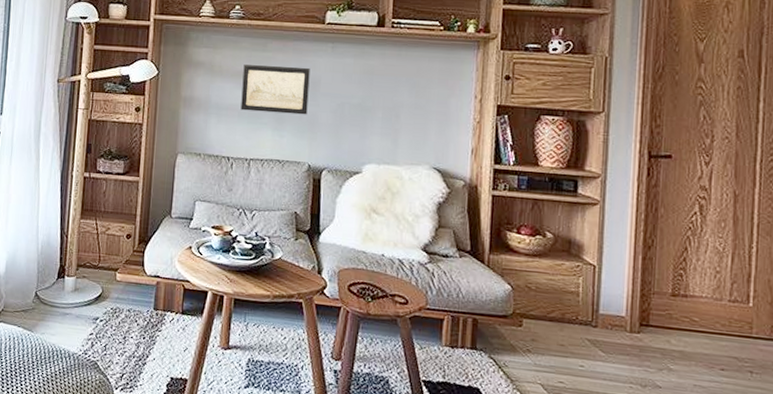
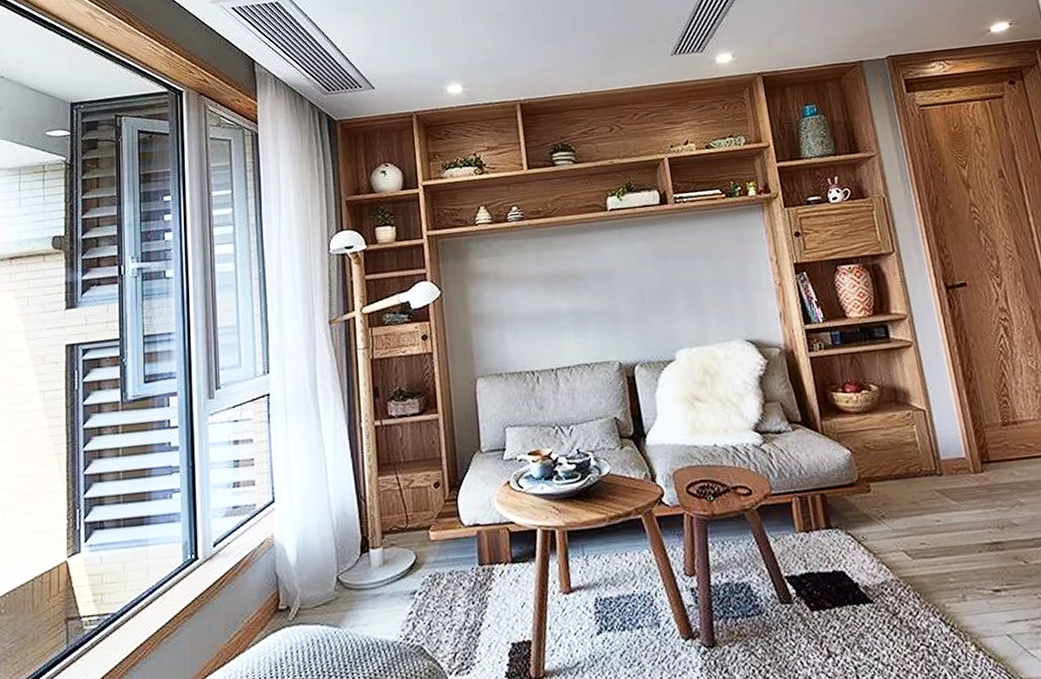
wall art: present [240,65,310,115] -> none [531,259,608,317]

